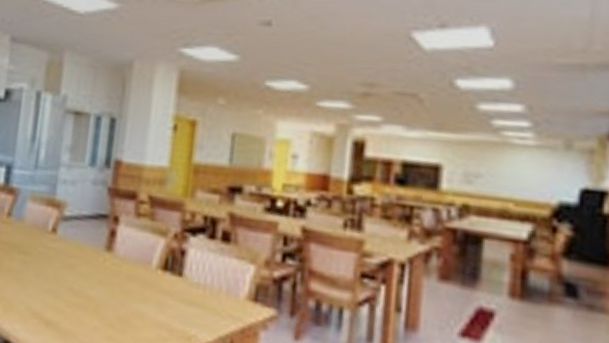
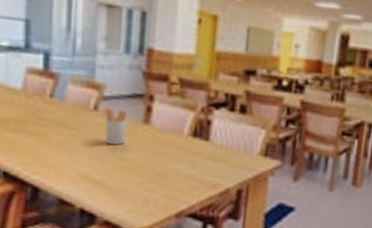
utensil holder: none [57,228,89,277] -> present [99,106,128,145]

